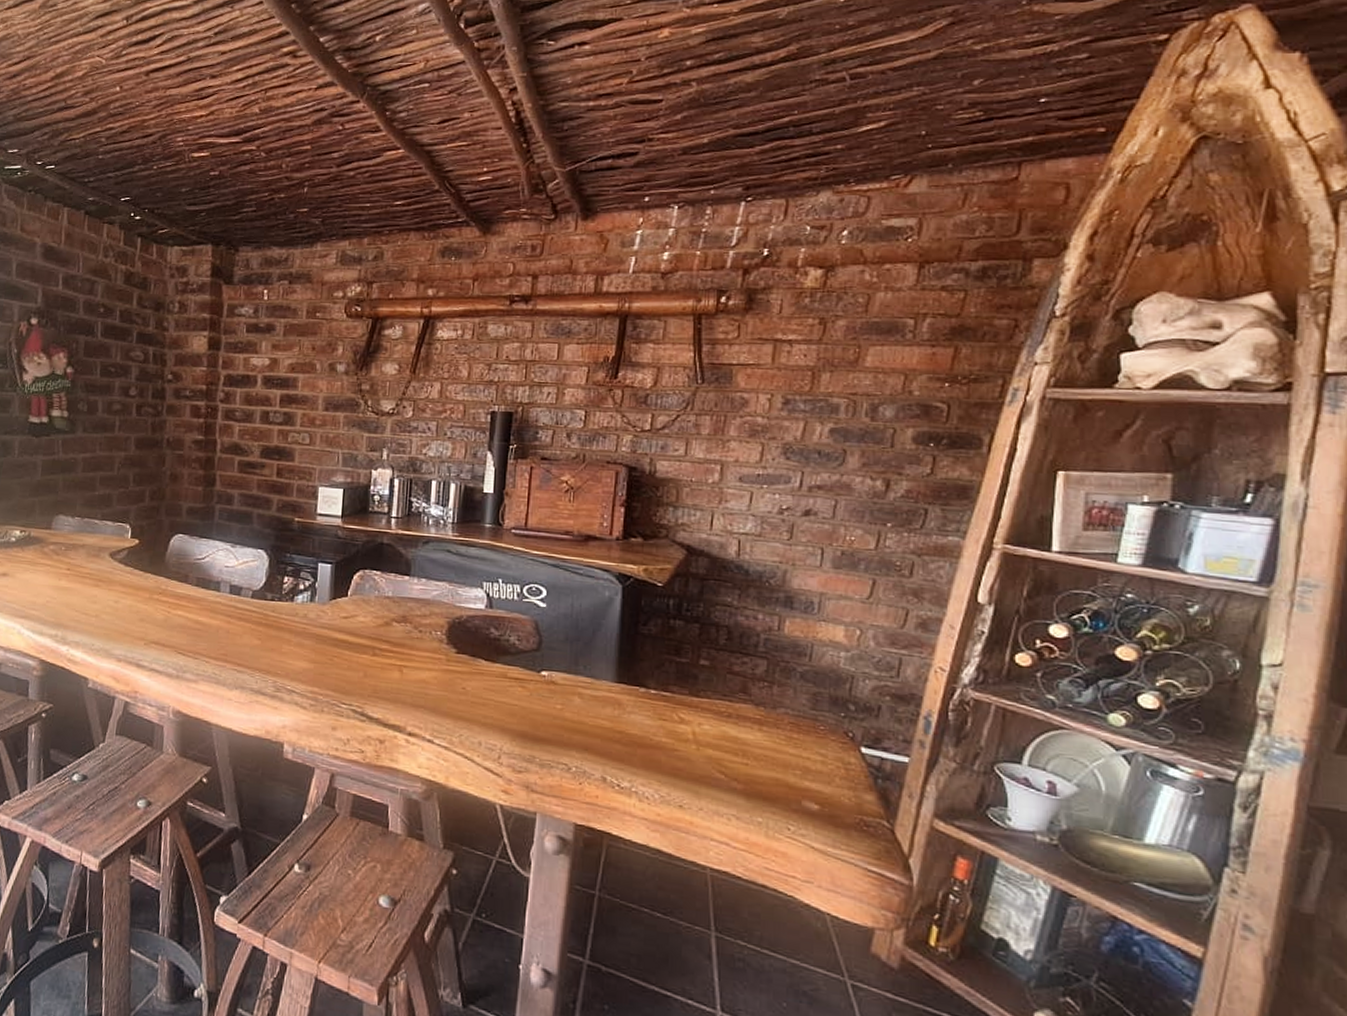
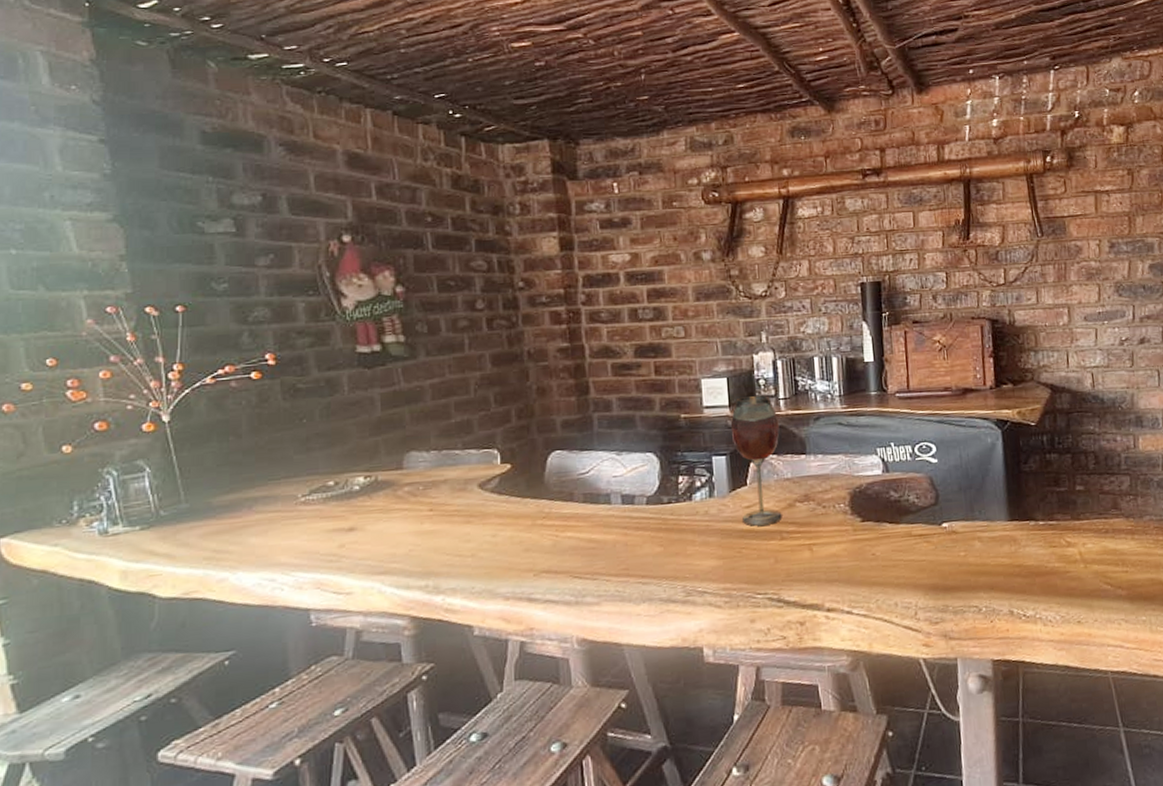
wineglass: none [338,510,388,639] -> present [730,395,782,526]

